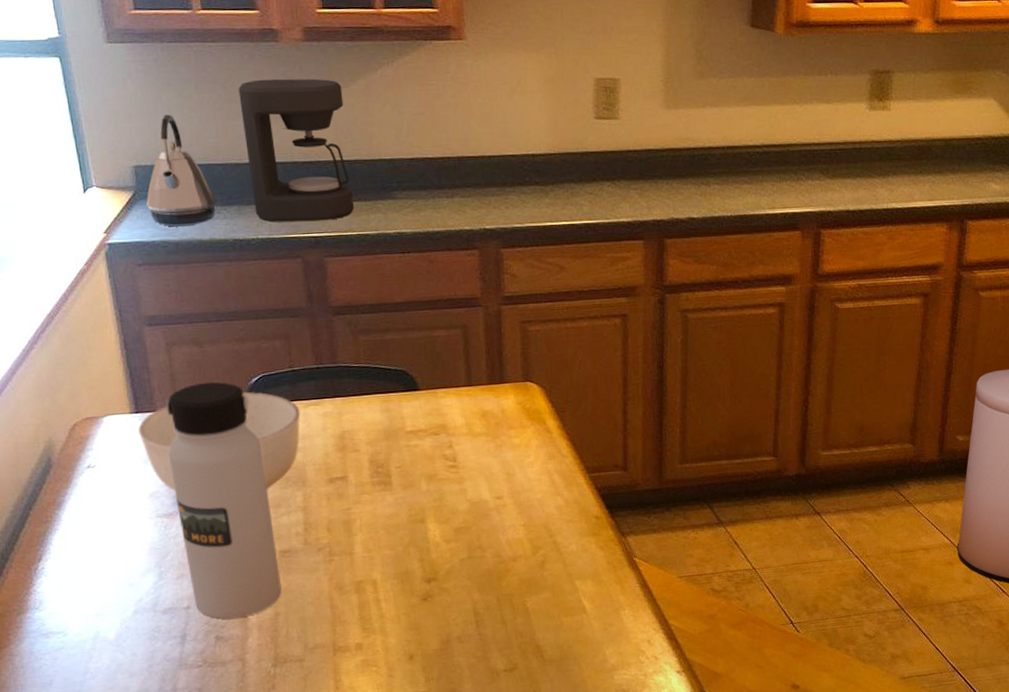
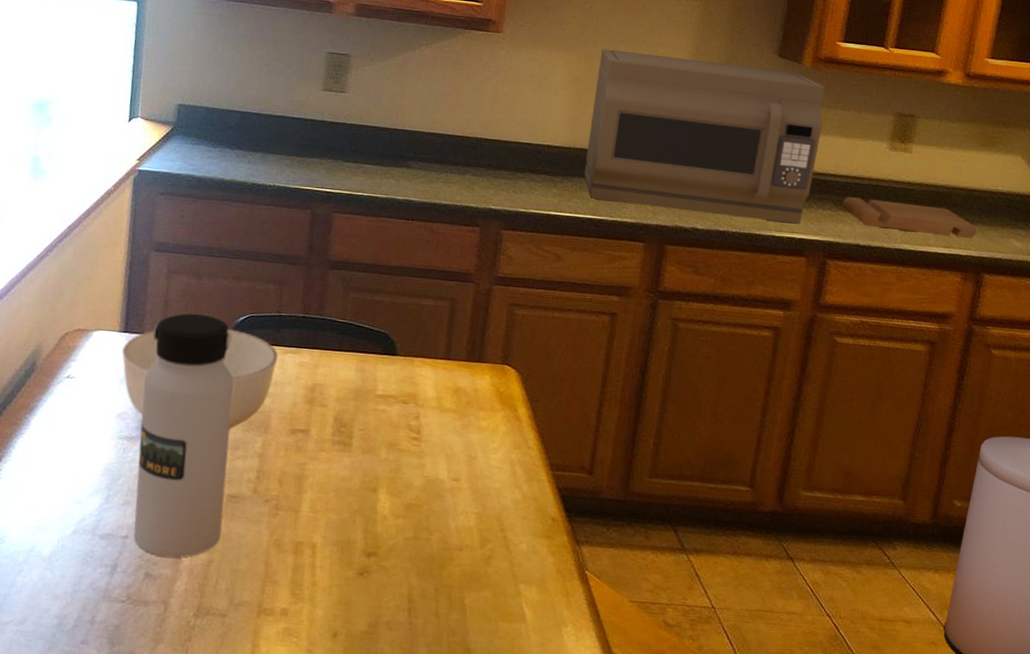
kettle: present [146,114,217,227] -> none [181,63,245,166]
coffee maker: present [238,78,354,223] -> none [277,43,381,179]
microwave: none [570,41,802,203] -> present [584,48,825,224]
cutting board: none [829,161,957,190] -> present [842,197,976,238]

